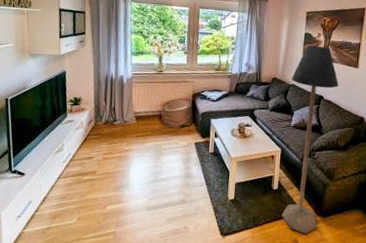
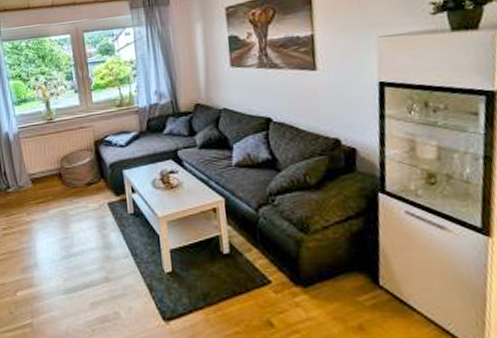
floor lamp: present [281,45,339,234] -> none [221,49,298,312]

